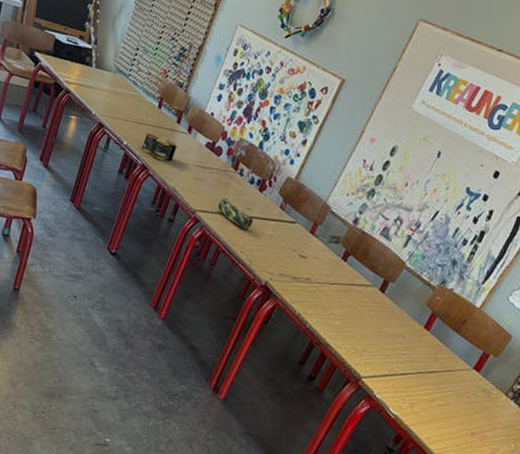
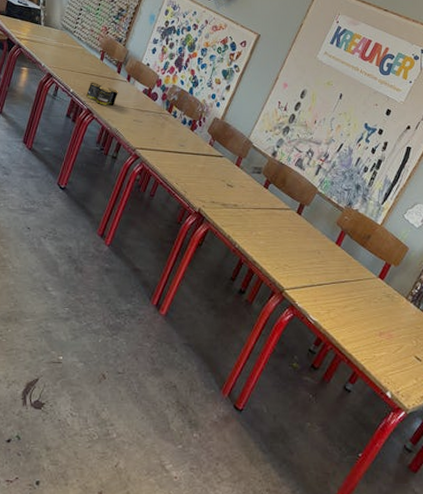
pencil case: present [218,197,253,230] -> none [156,136,186,164]

